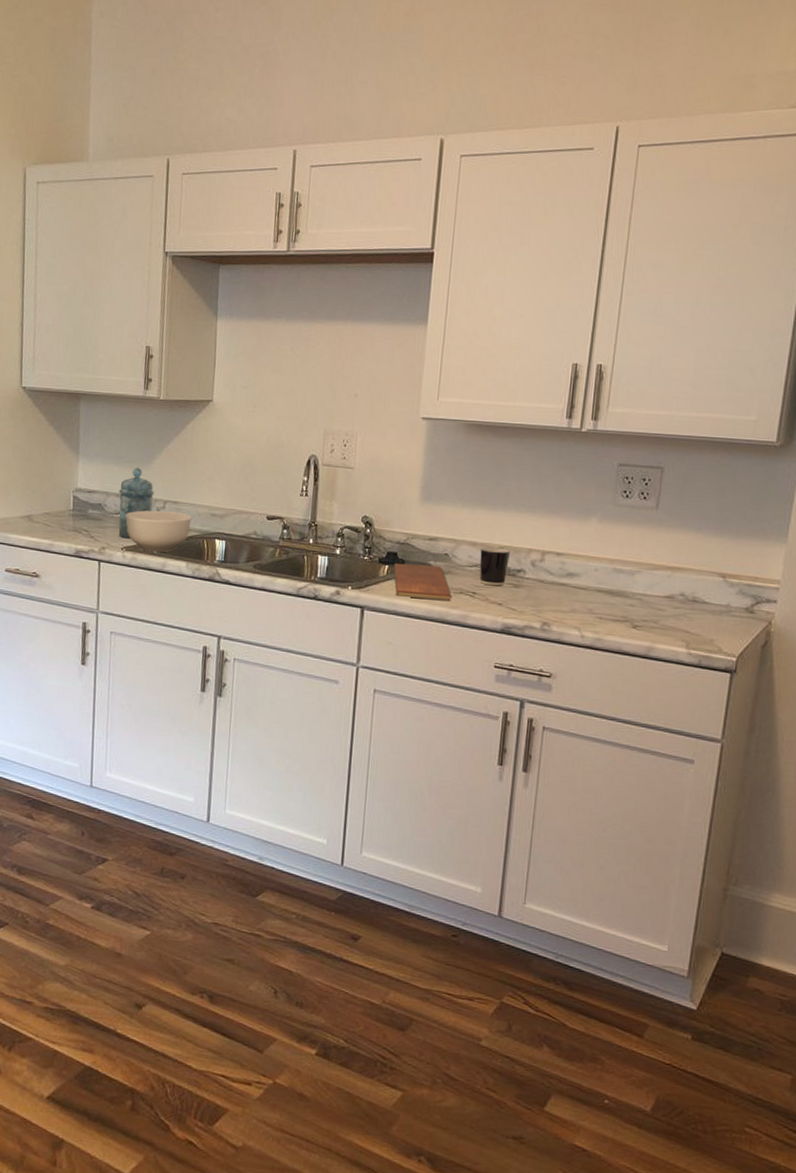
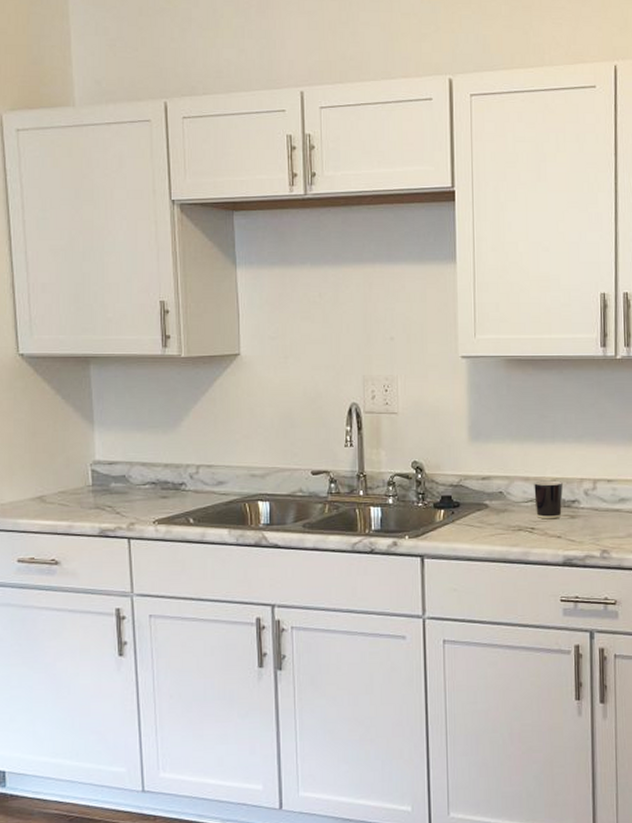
canister: present [118,467,155,539] -> none [144,432,185,511]
bowl: present [125,510,192,553] -> none [153,476,229,523]
chopping board: present [393,562,453,600] -> none [449,505,512,541]

